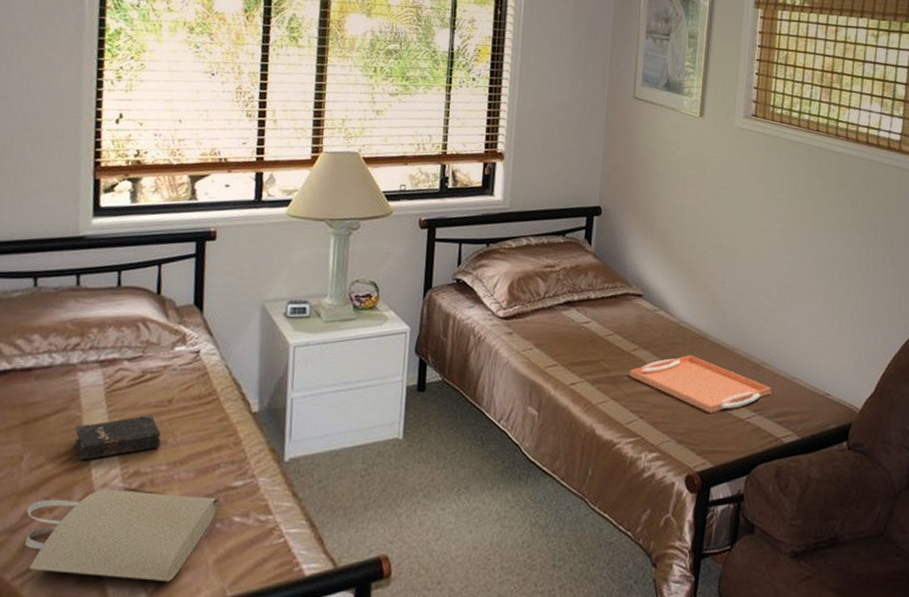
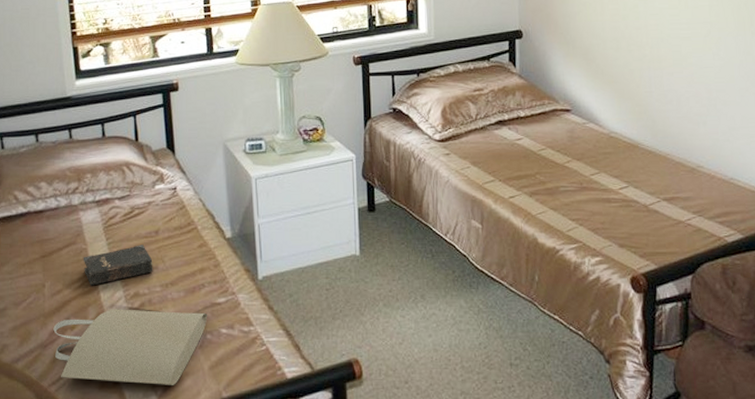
serving tray: present [630,354,771,413] -> none [565,162,710,217]

